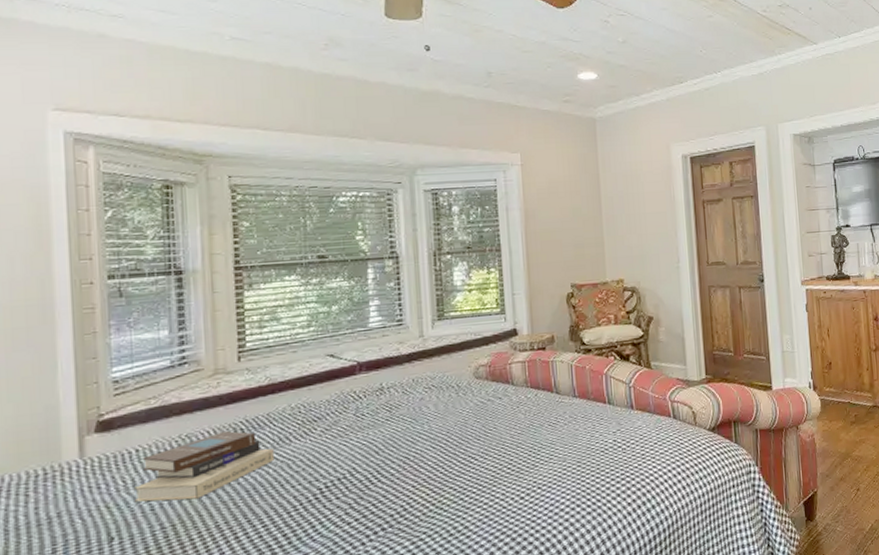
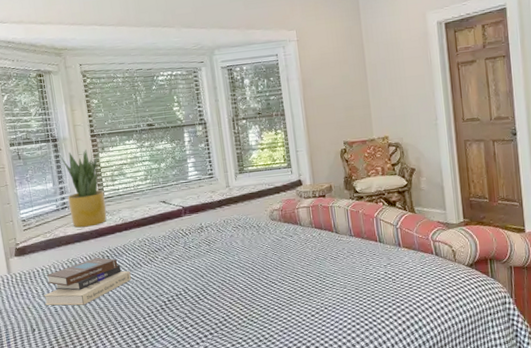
planter: none [183,284,248,391] -> present [59,148,107,228]

